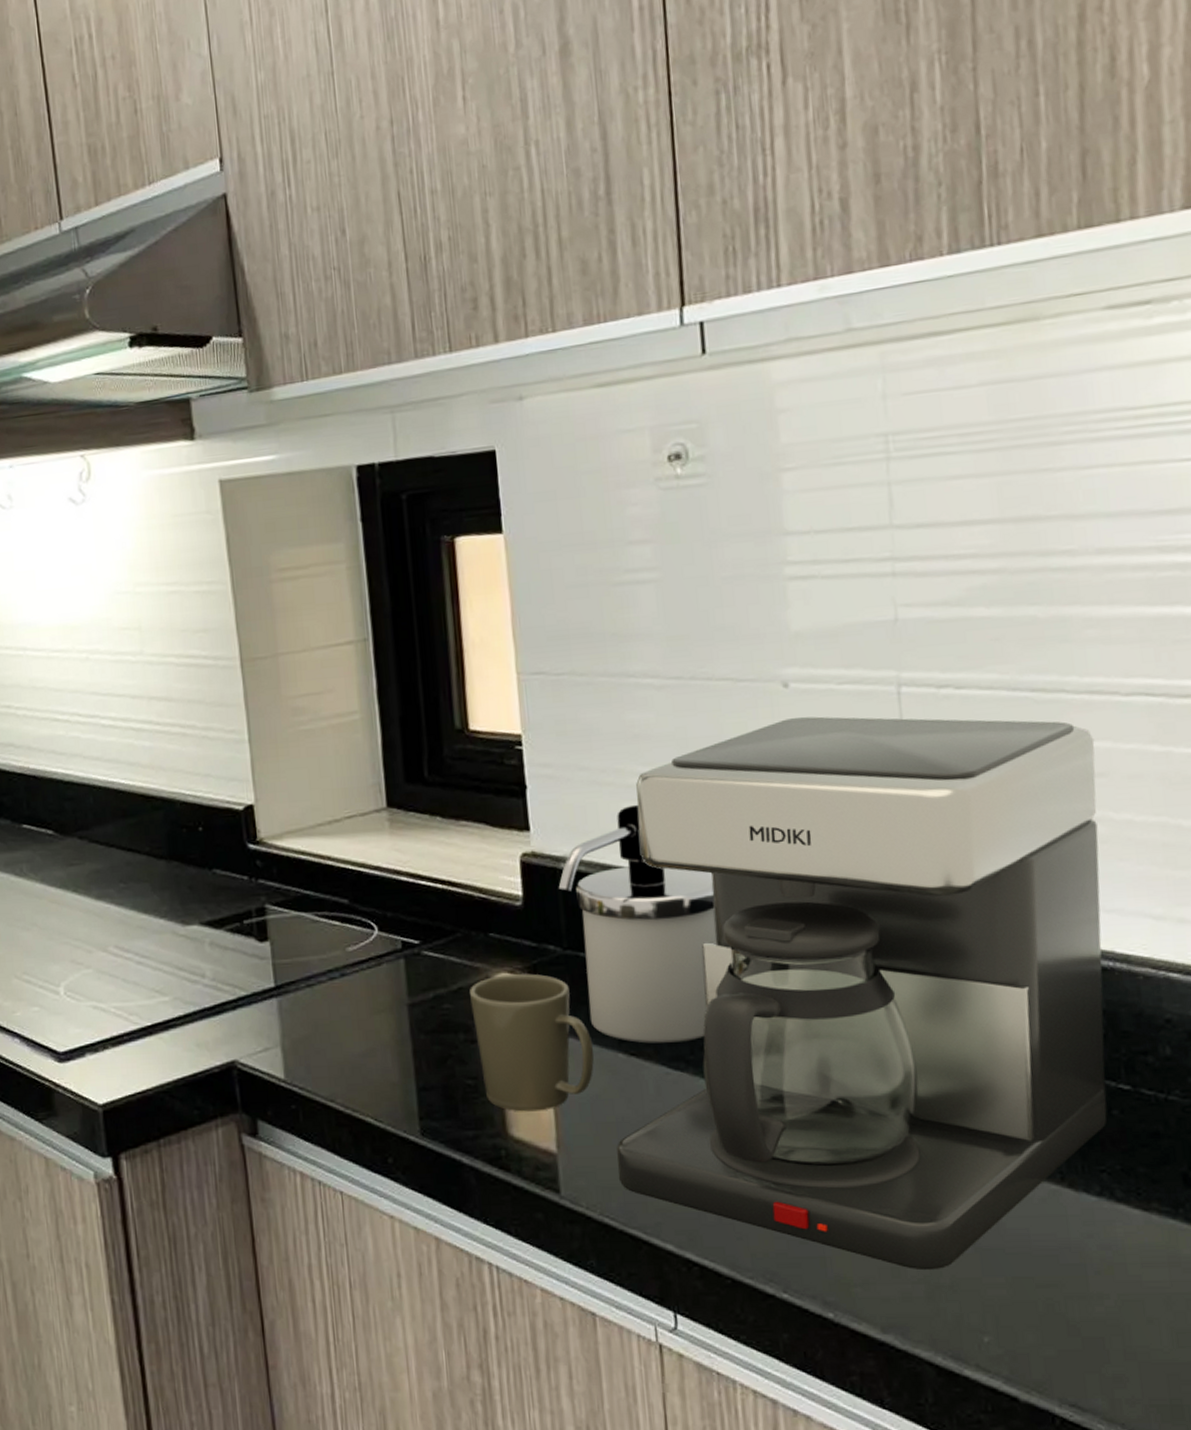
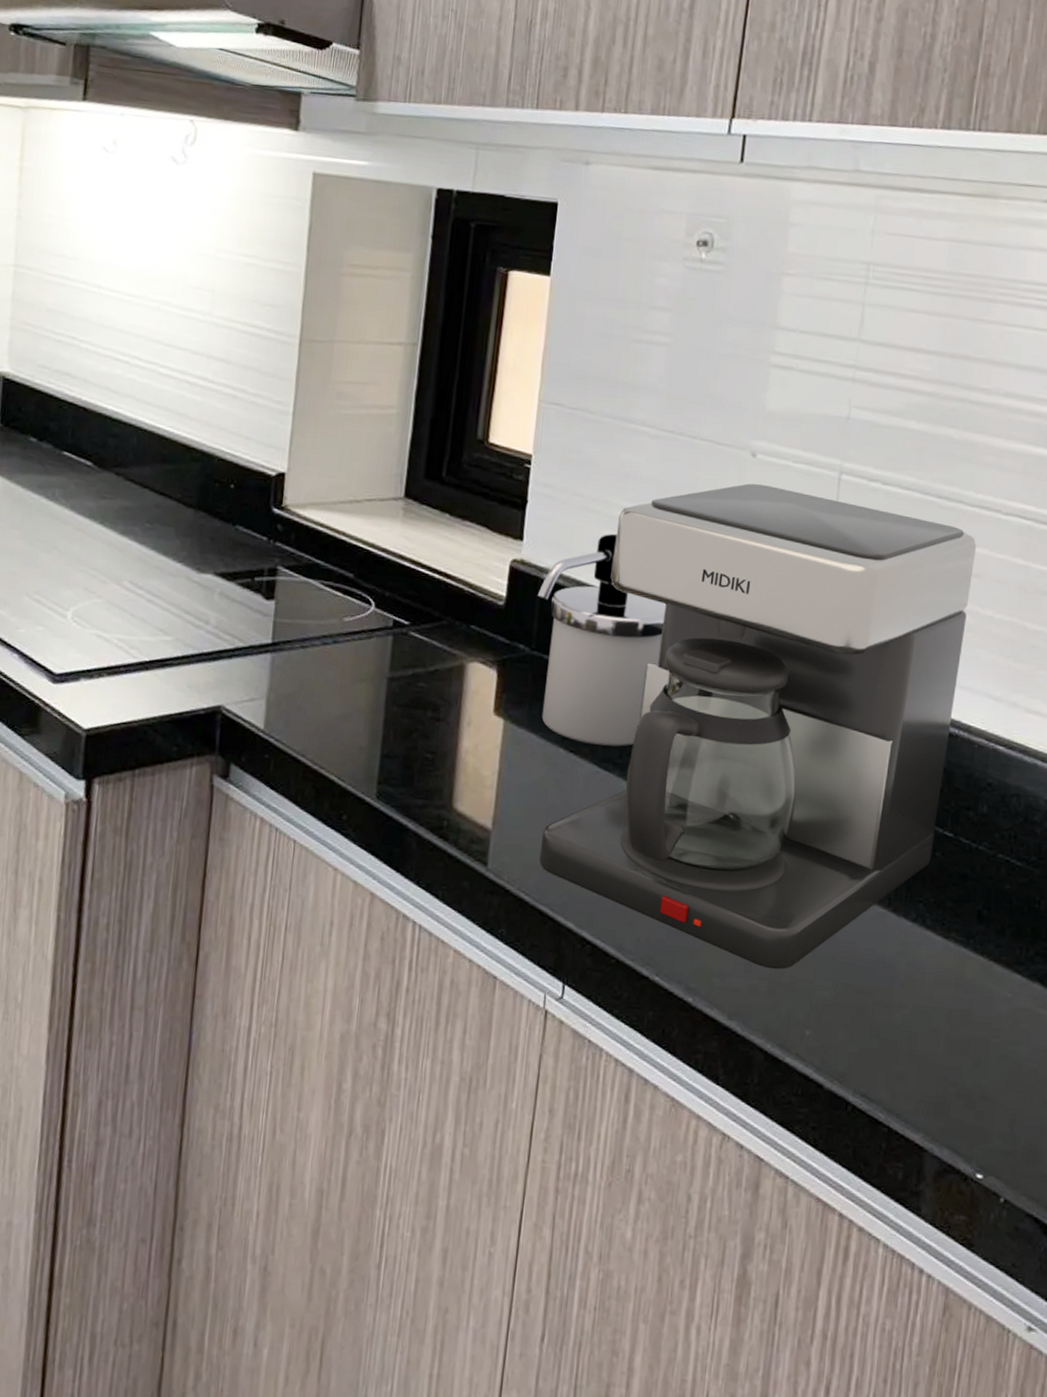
mug: present [469,973,594,1112] -> none [440,664,540,791]

